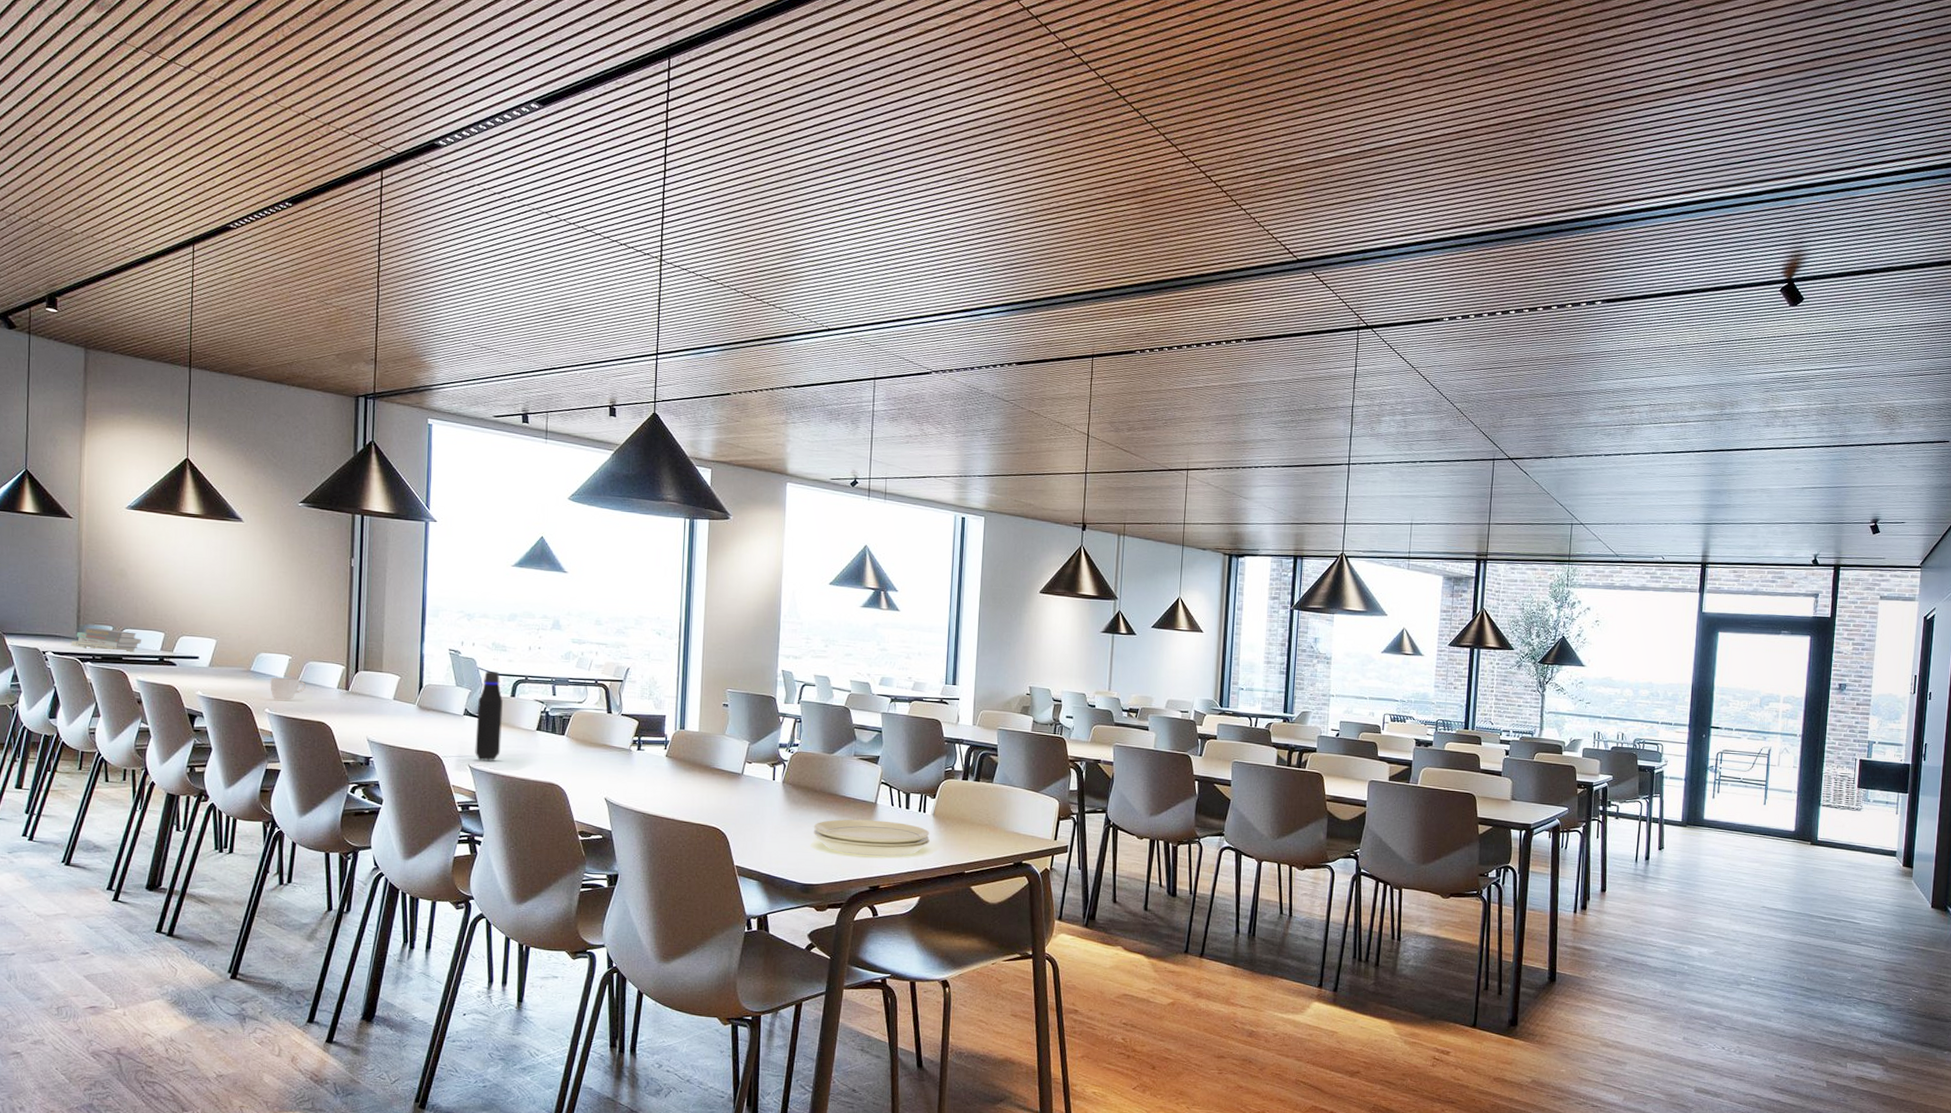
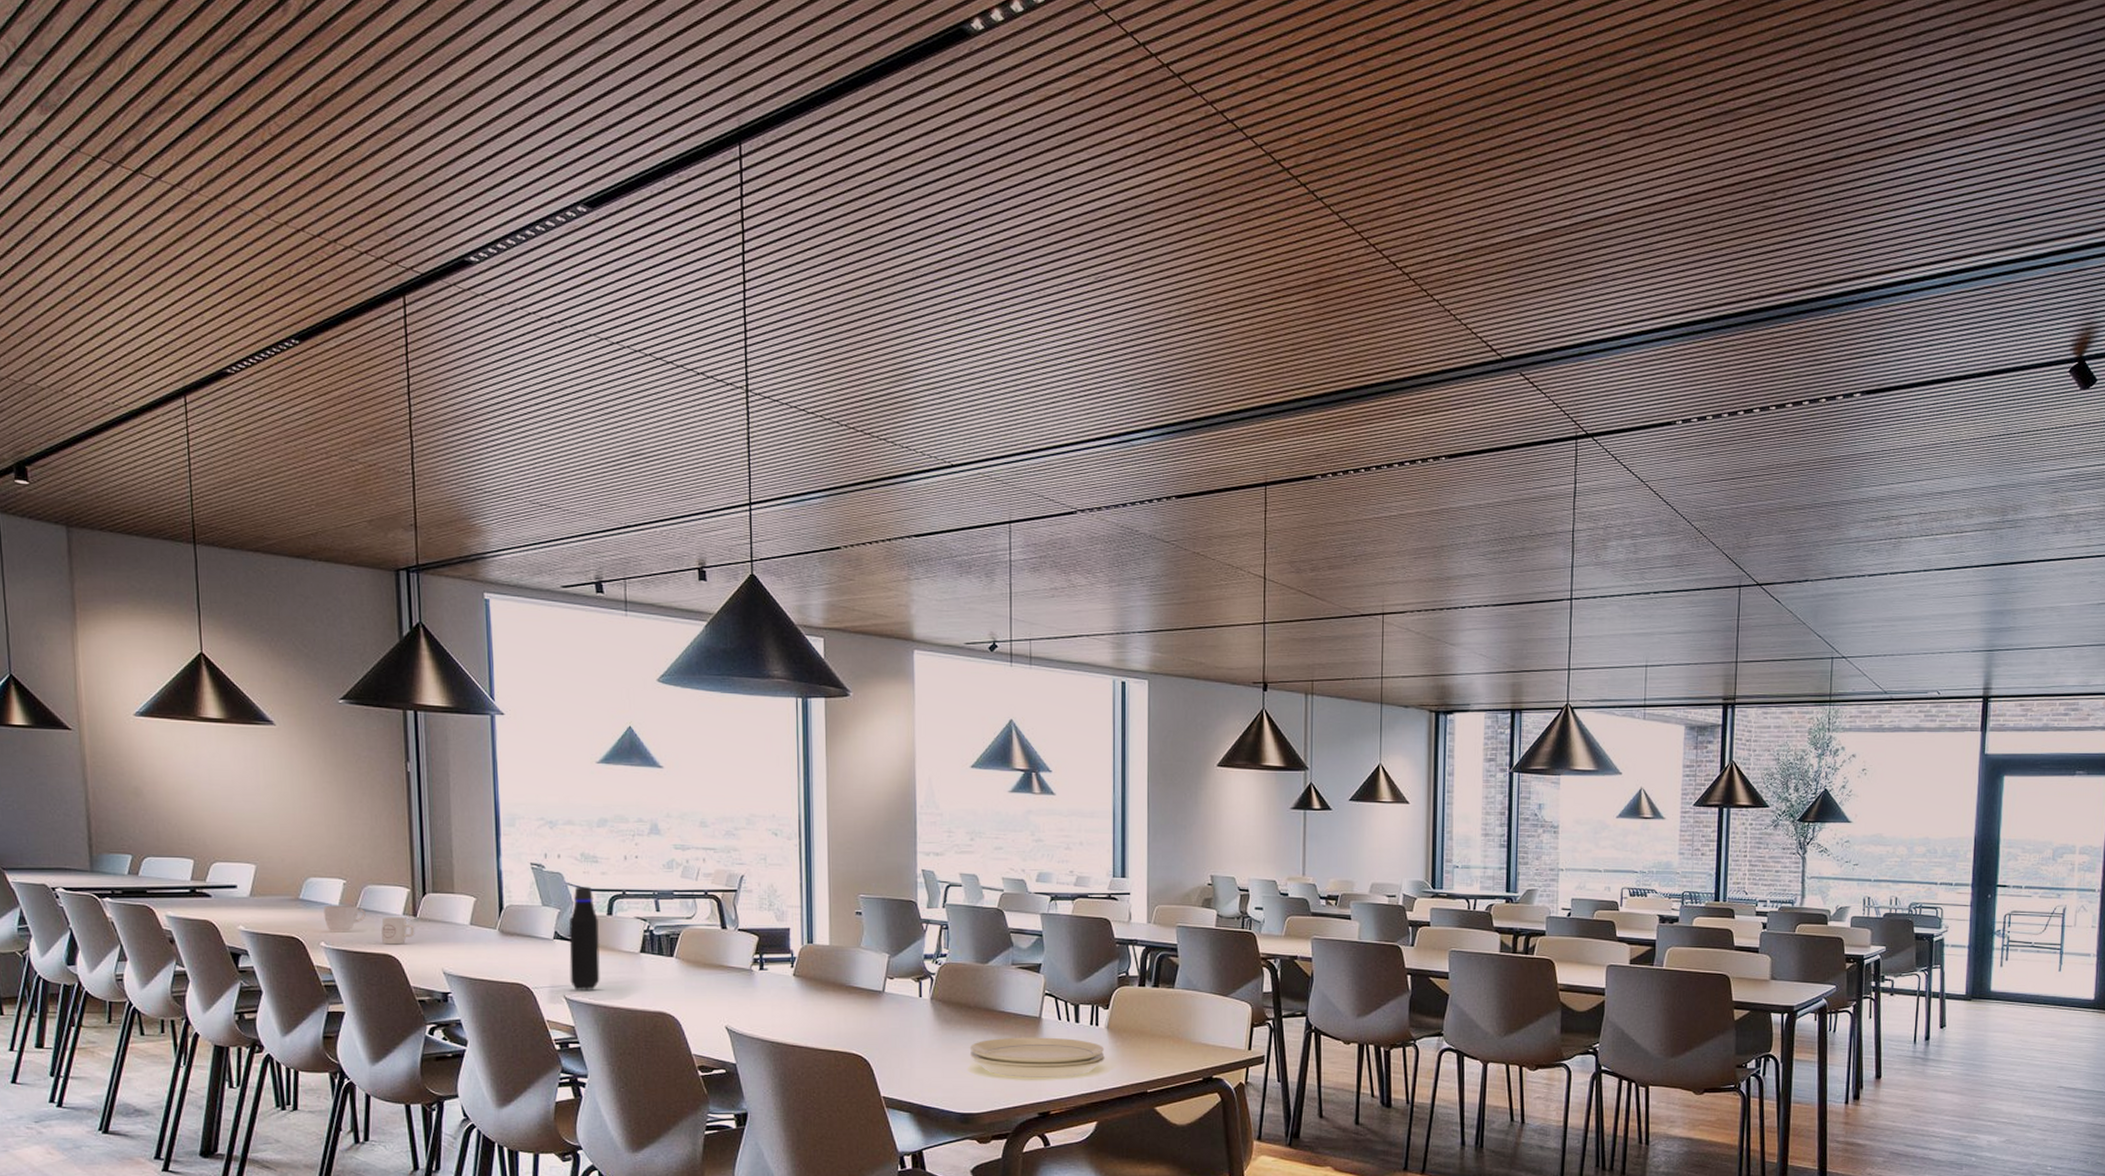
books: present [71,627,142,653] -> none [84,857,168,884]
mug: none [318,690,347,714] -> present [381,917,415,945]

